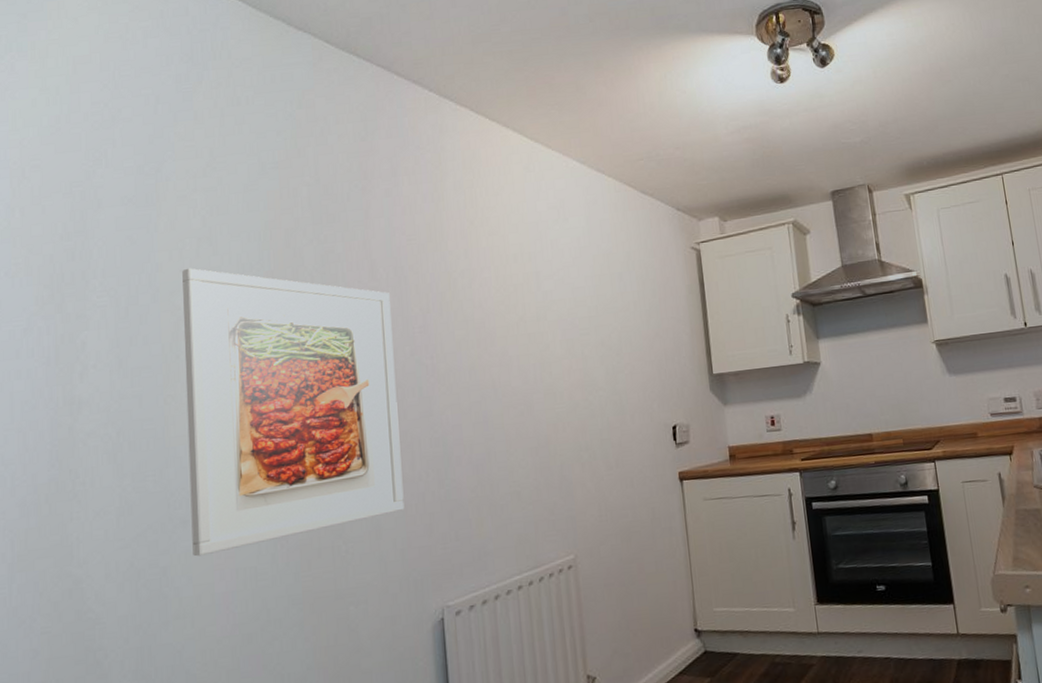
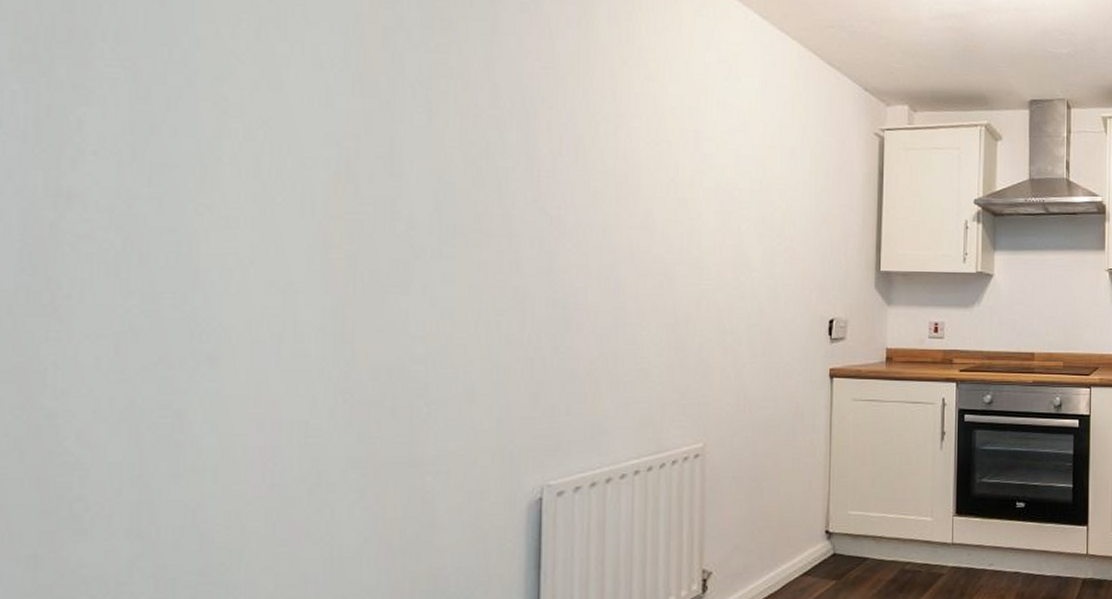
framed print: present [182,268,405,557] -> none [221,51,513,402]

